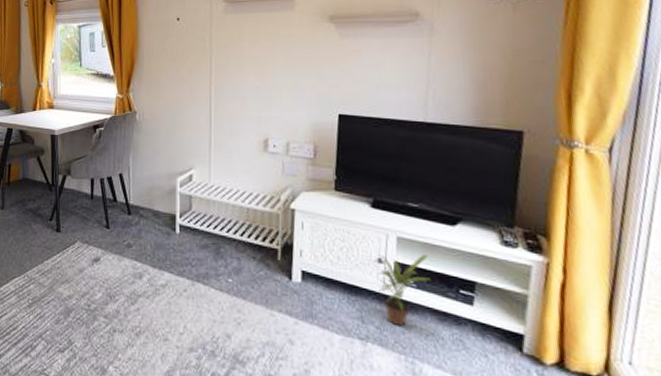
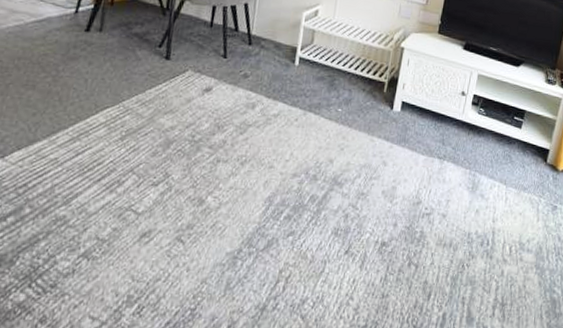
potted plant: present [377,254,431,327] -> none [458,89,498,147]

